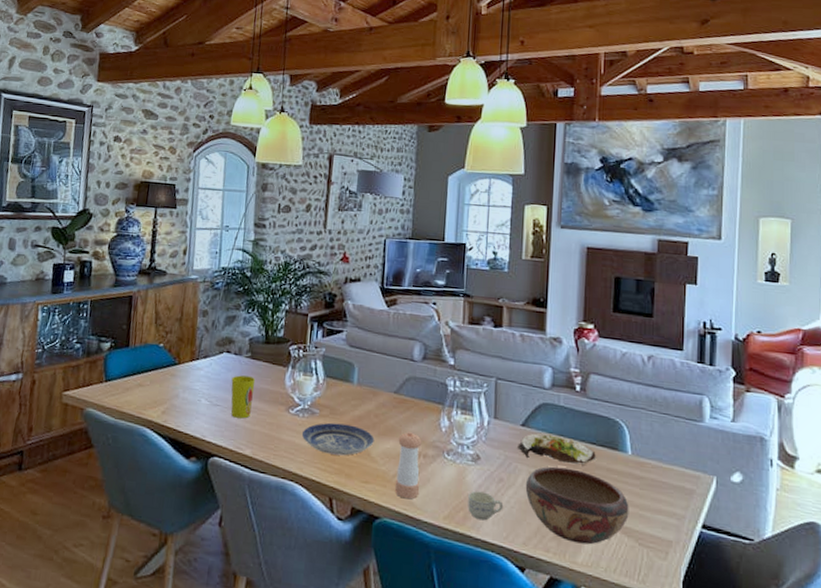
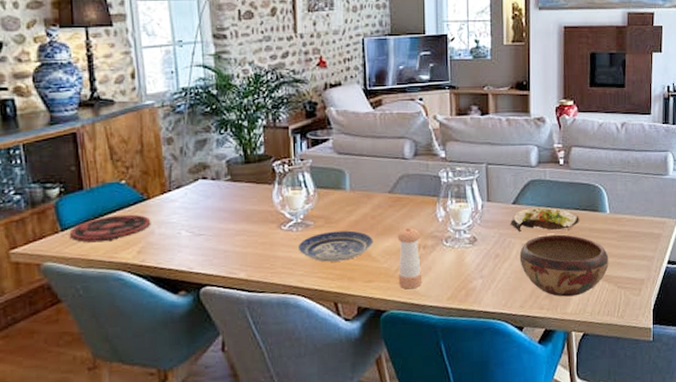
plate: none [110,374,178,398] -> present [69,214,151,243]
cup: present [231,375,256,419] -> none [213,200,240,244]
cup: present [468,490,504,521] -> none [468,269,501,295]

